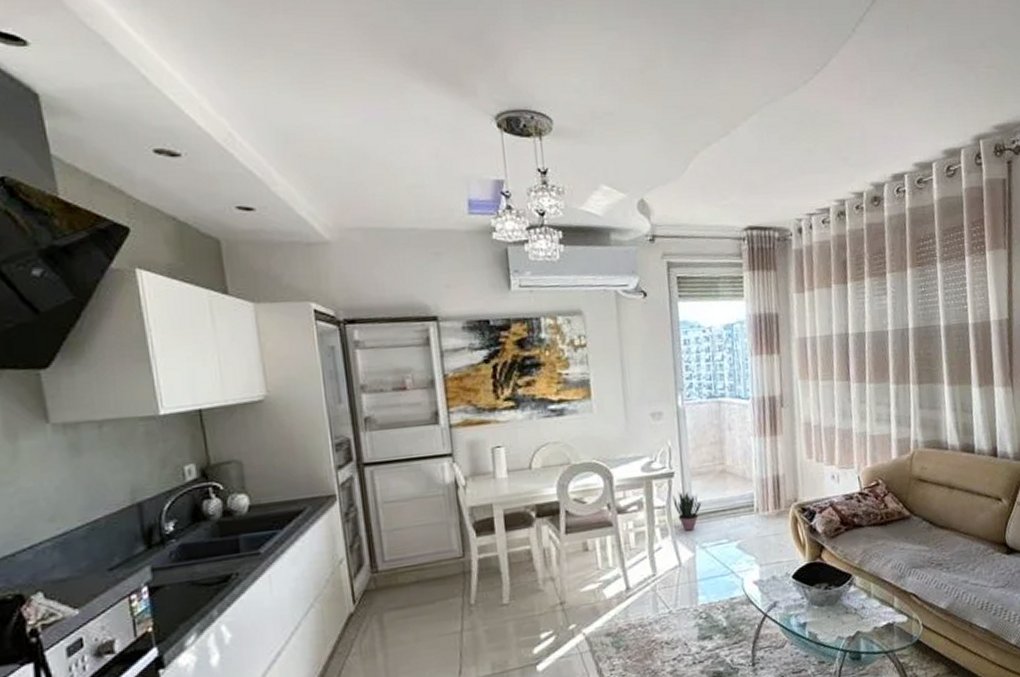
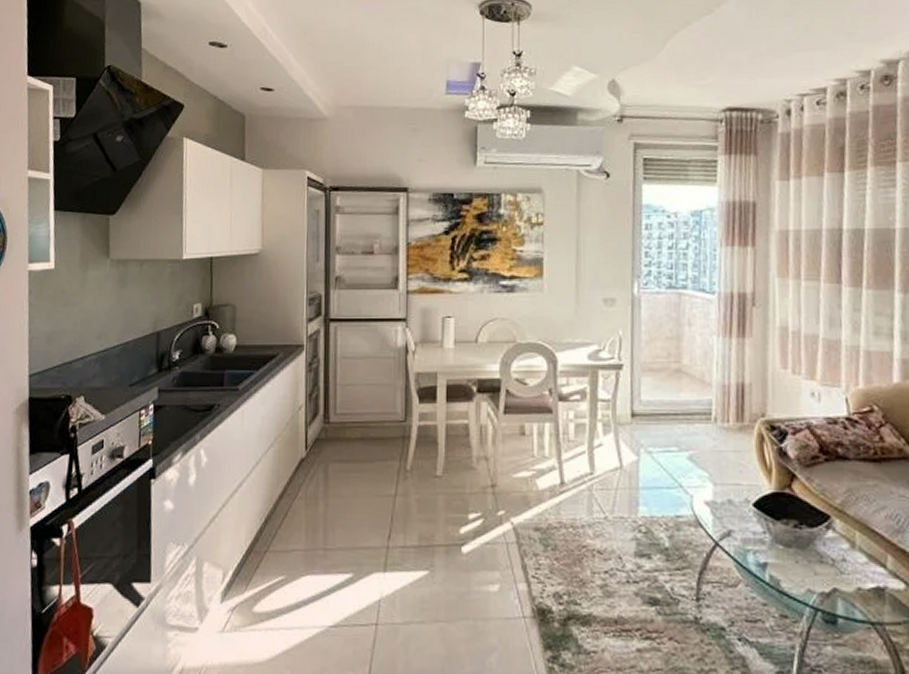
potted plant: present [672,491,702,532] -> none [619,386,651,431]

